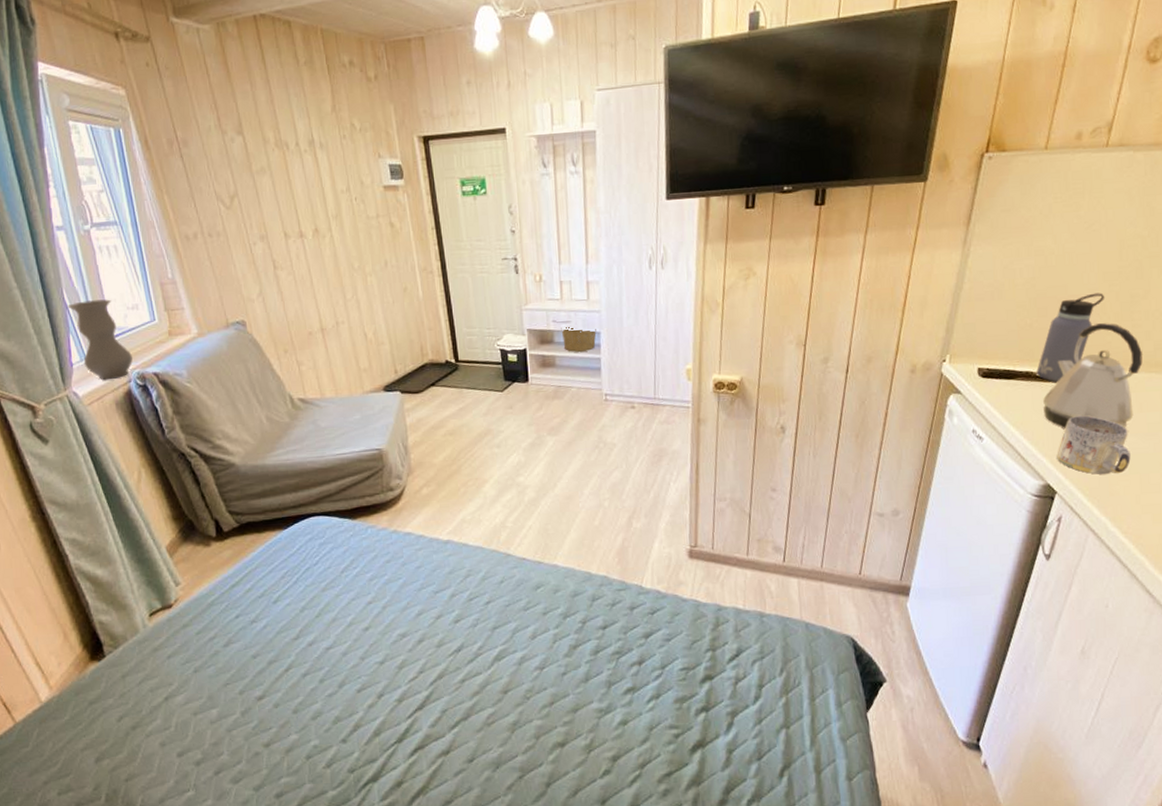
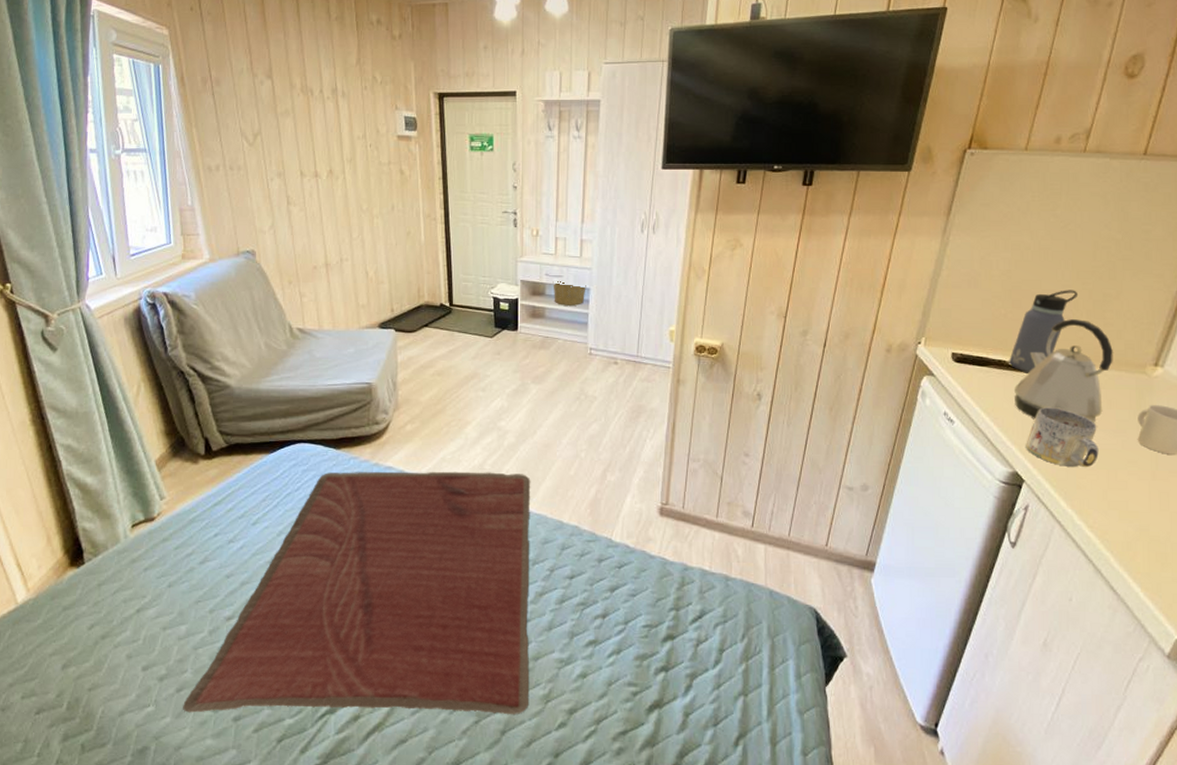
vase: present [67,299,133,380] -> none [91,220,145,295]
towel: none [223,528,571,794] -> present [183,471,531,715]

